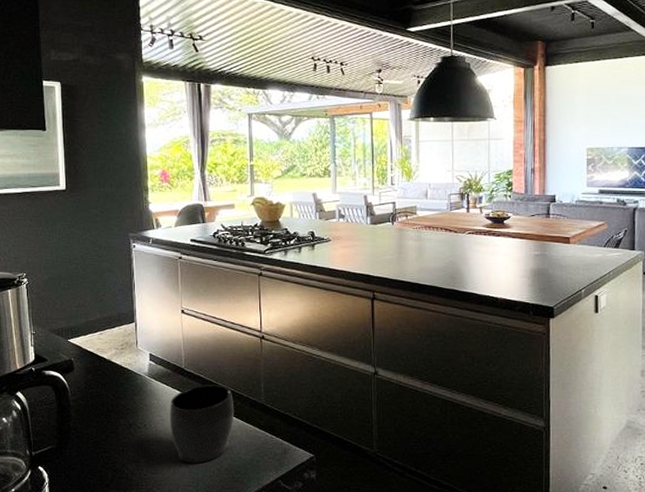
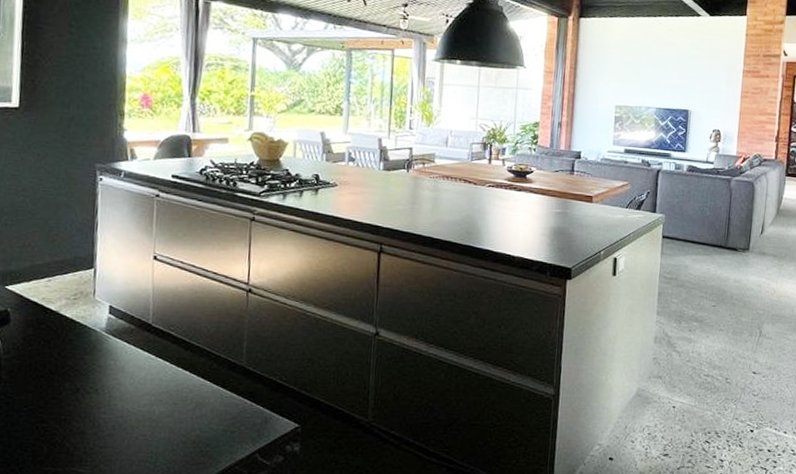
mug: present [169,385,234,463] -> none [127,343,209,435]

